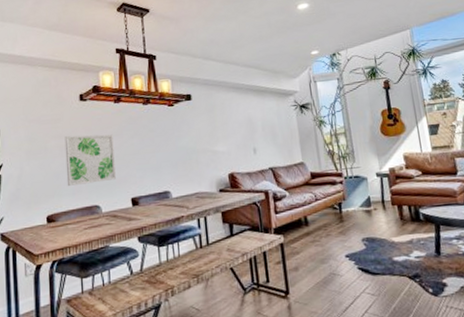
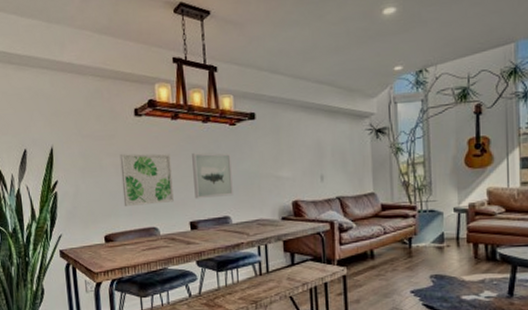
wall art: none [133,131,173,176] -> present [192,152,233,199]

